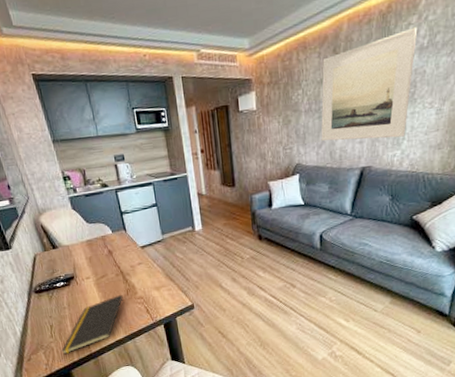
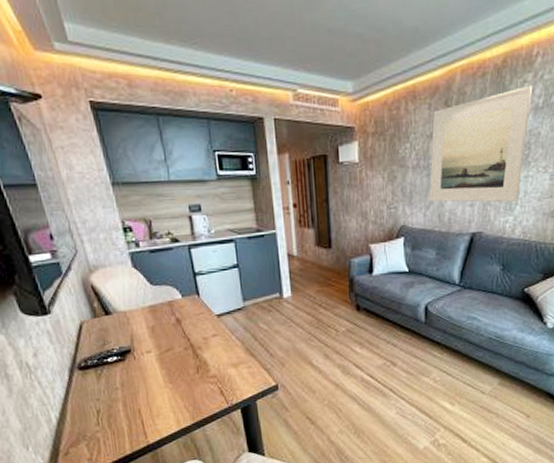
notepad: present [61,294,124,355] -> none [110,372,193,447]

